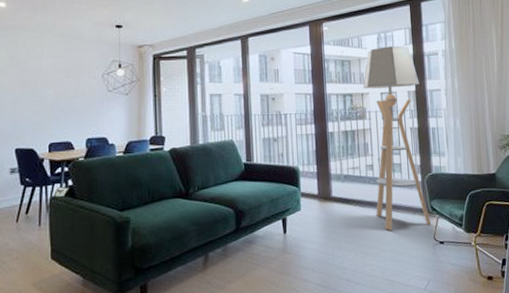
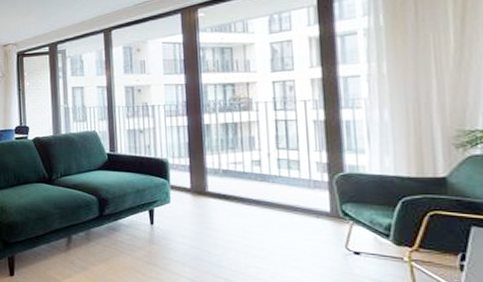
floor lamp: present [363,46,432,231] -> none [249,27,343,233]

